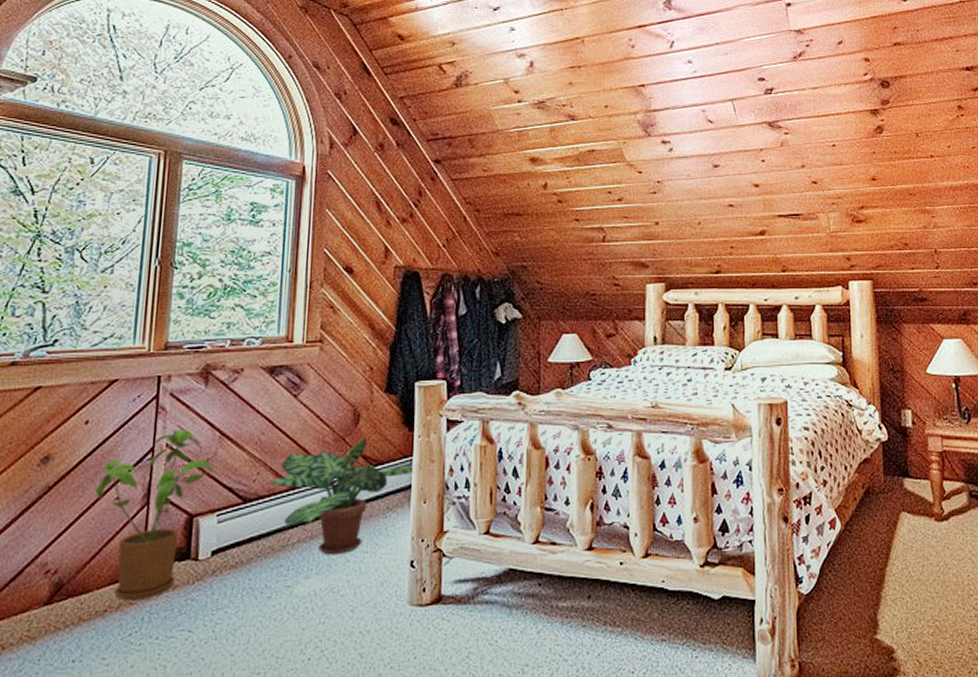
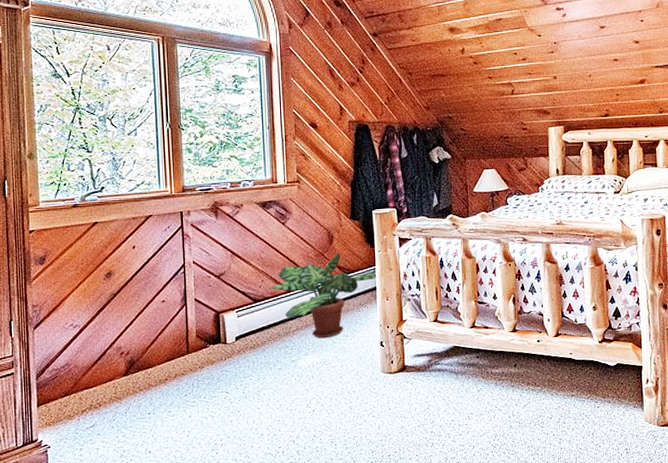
house plant: present [95,430,216,600] -> none [147,251,231,372]

